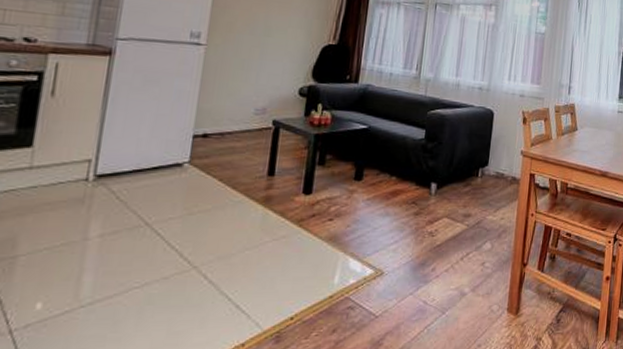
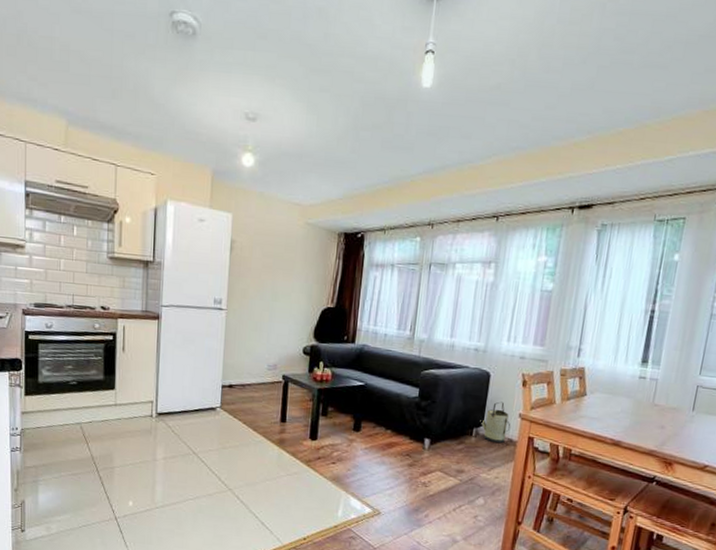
watering can: none [485,139,514,183] -> present [480,401,511,444]

